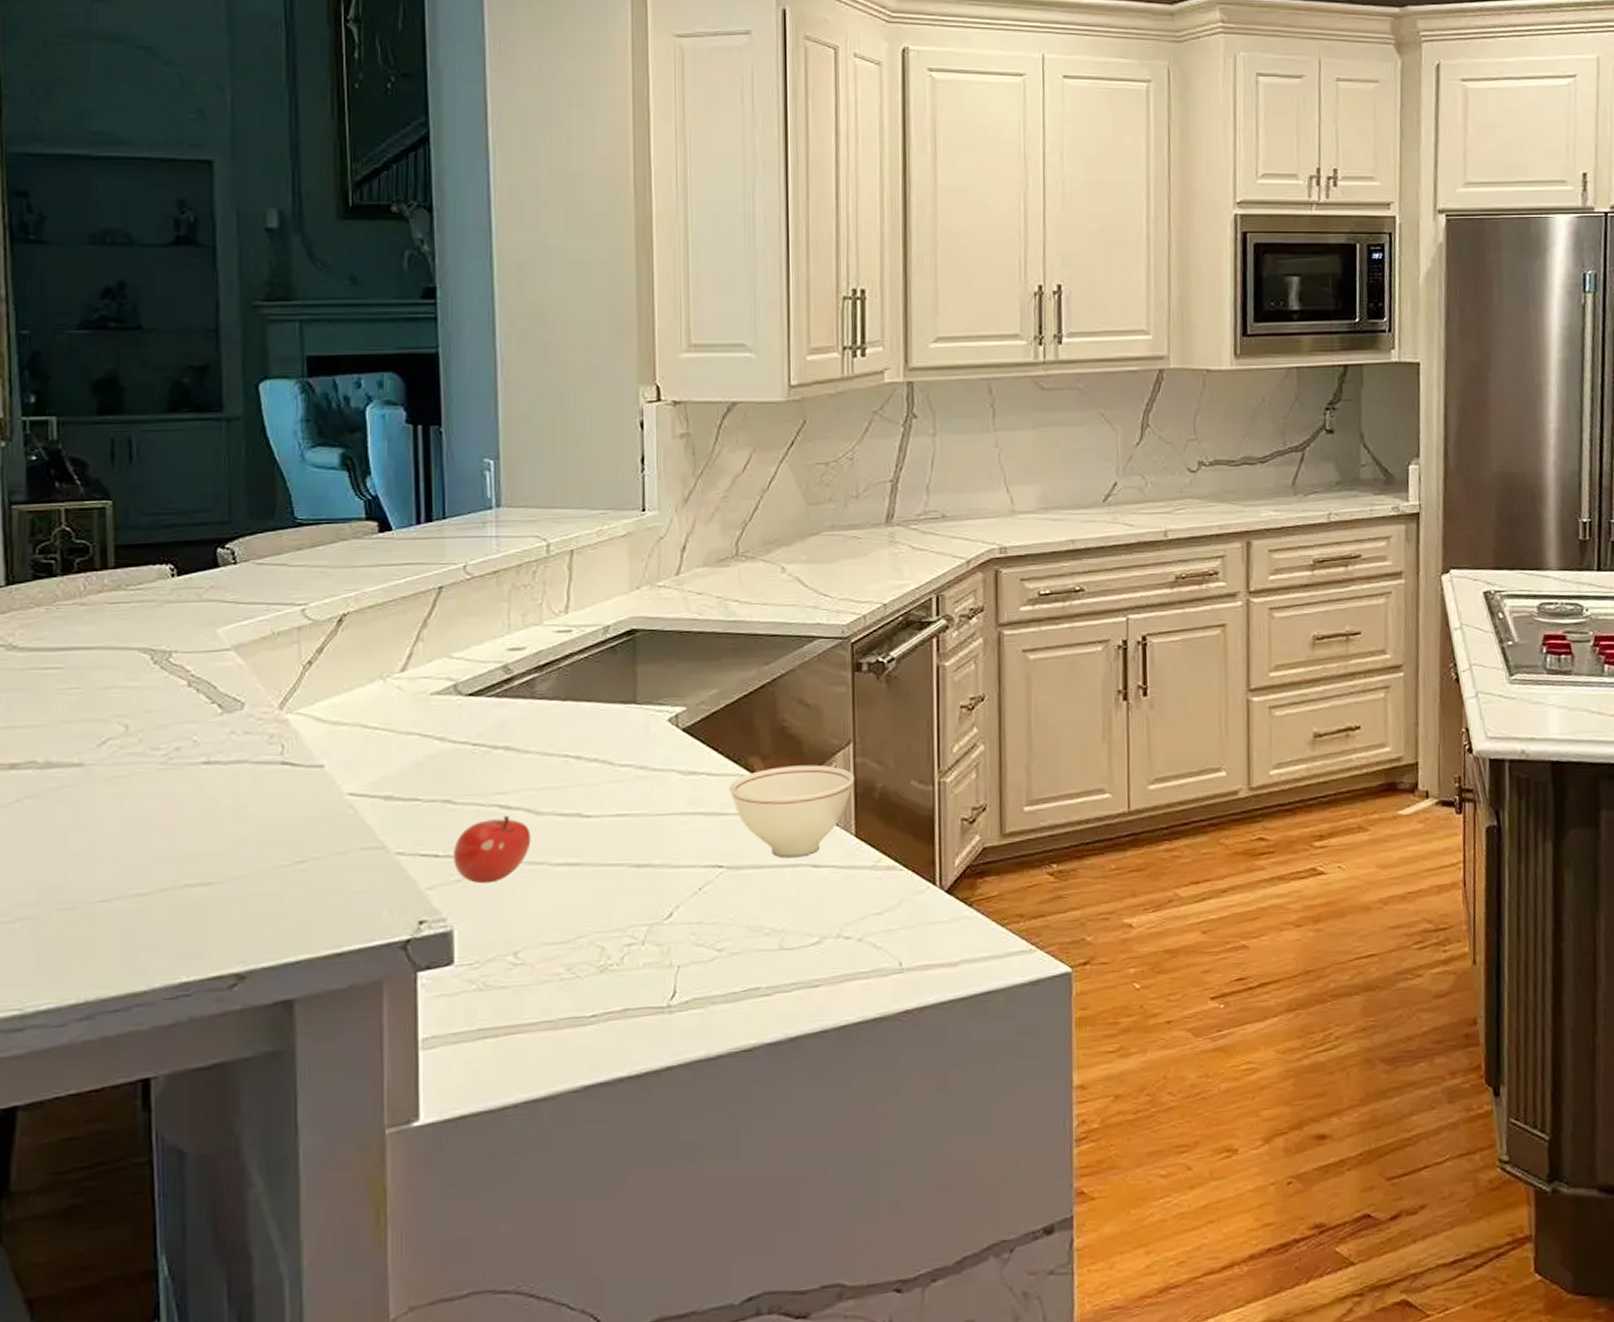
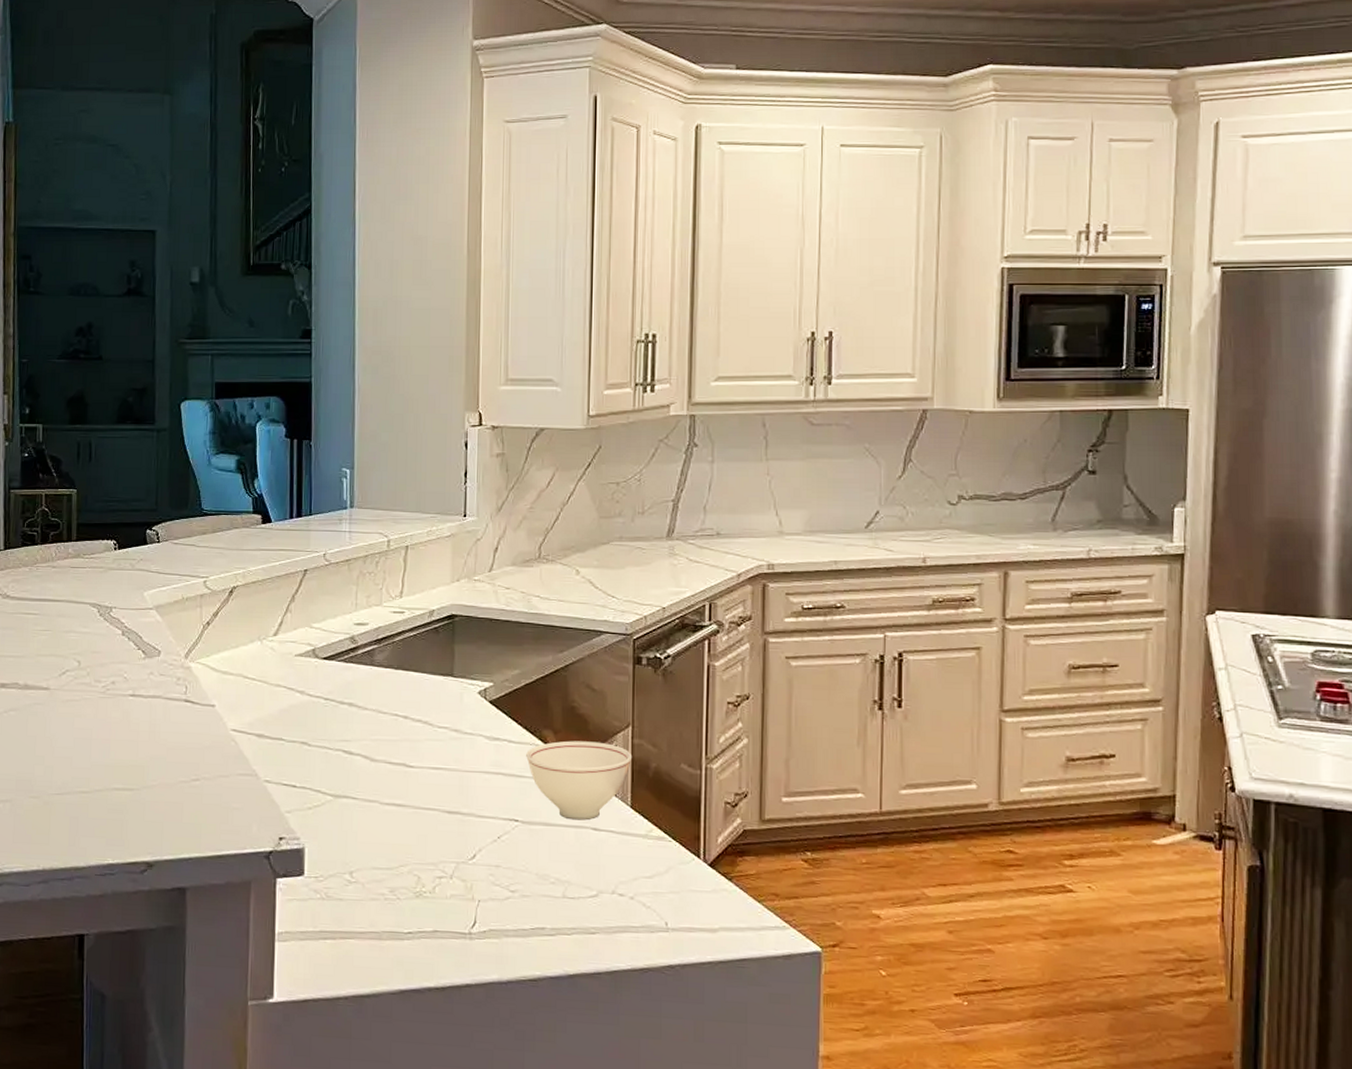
fruit: present [454,815,531,884] -> none [307,759,367,813]

